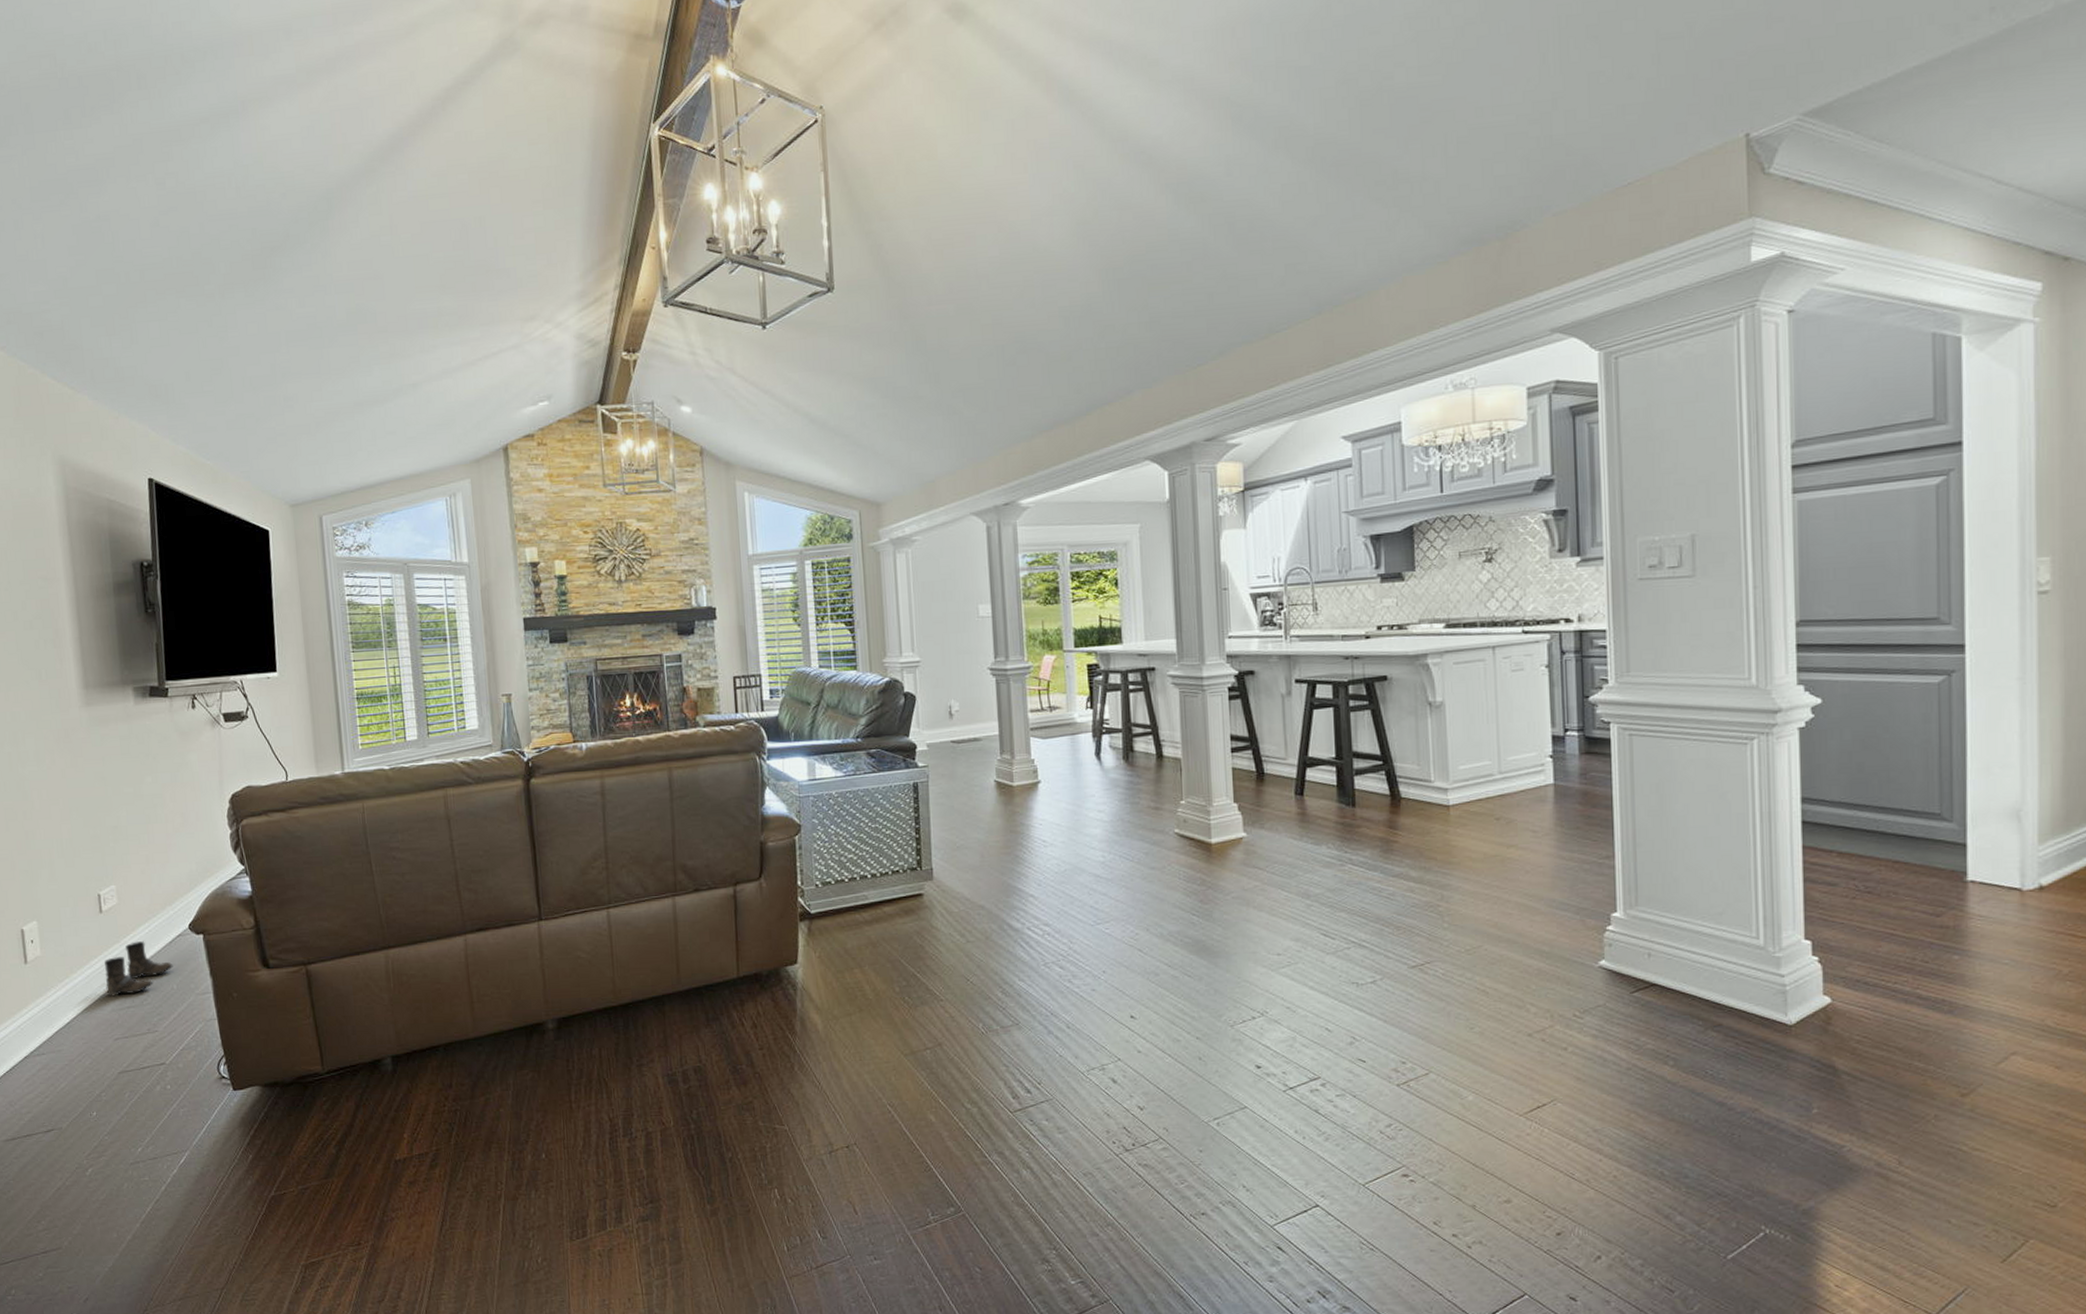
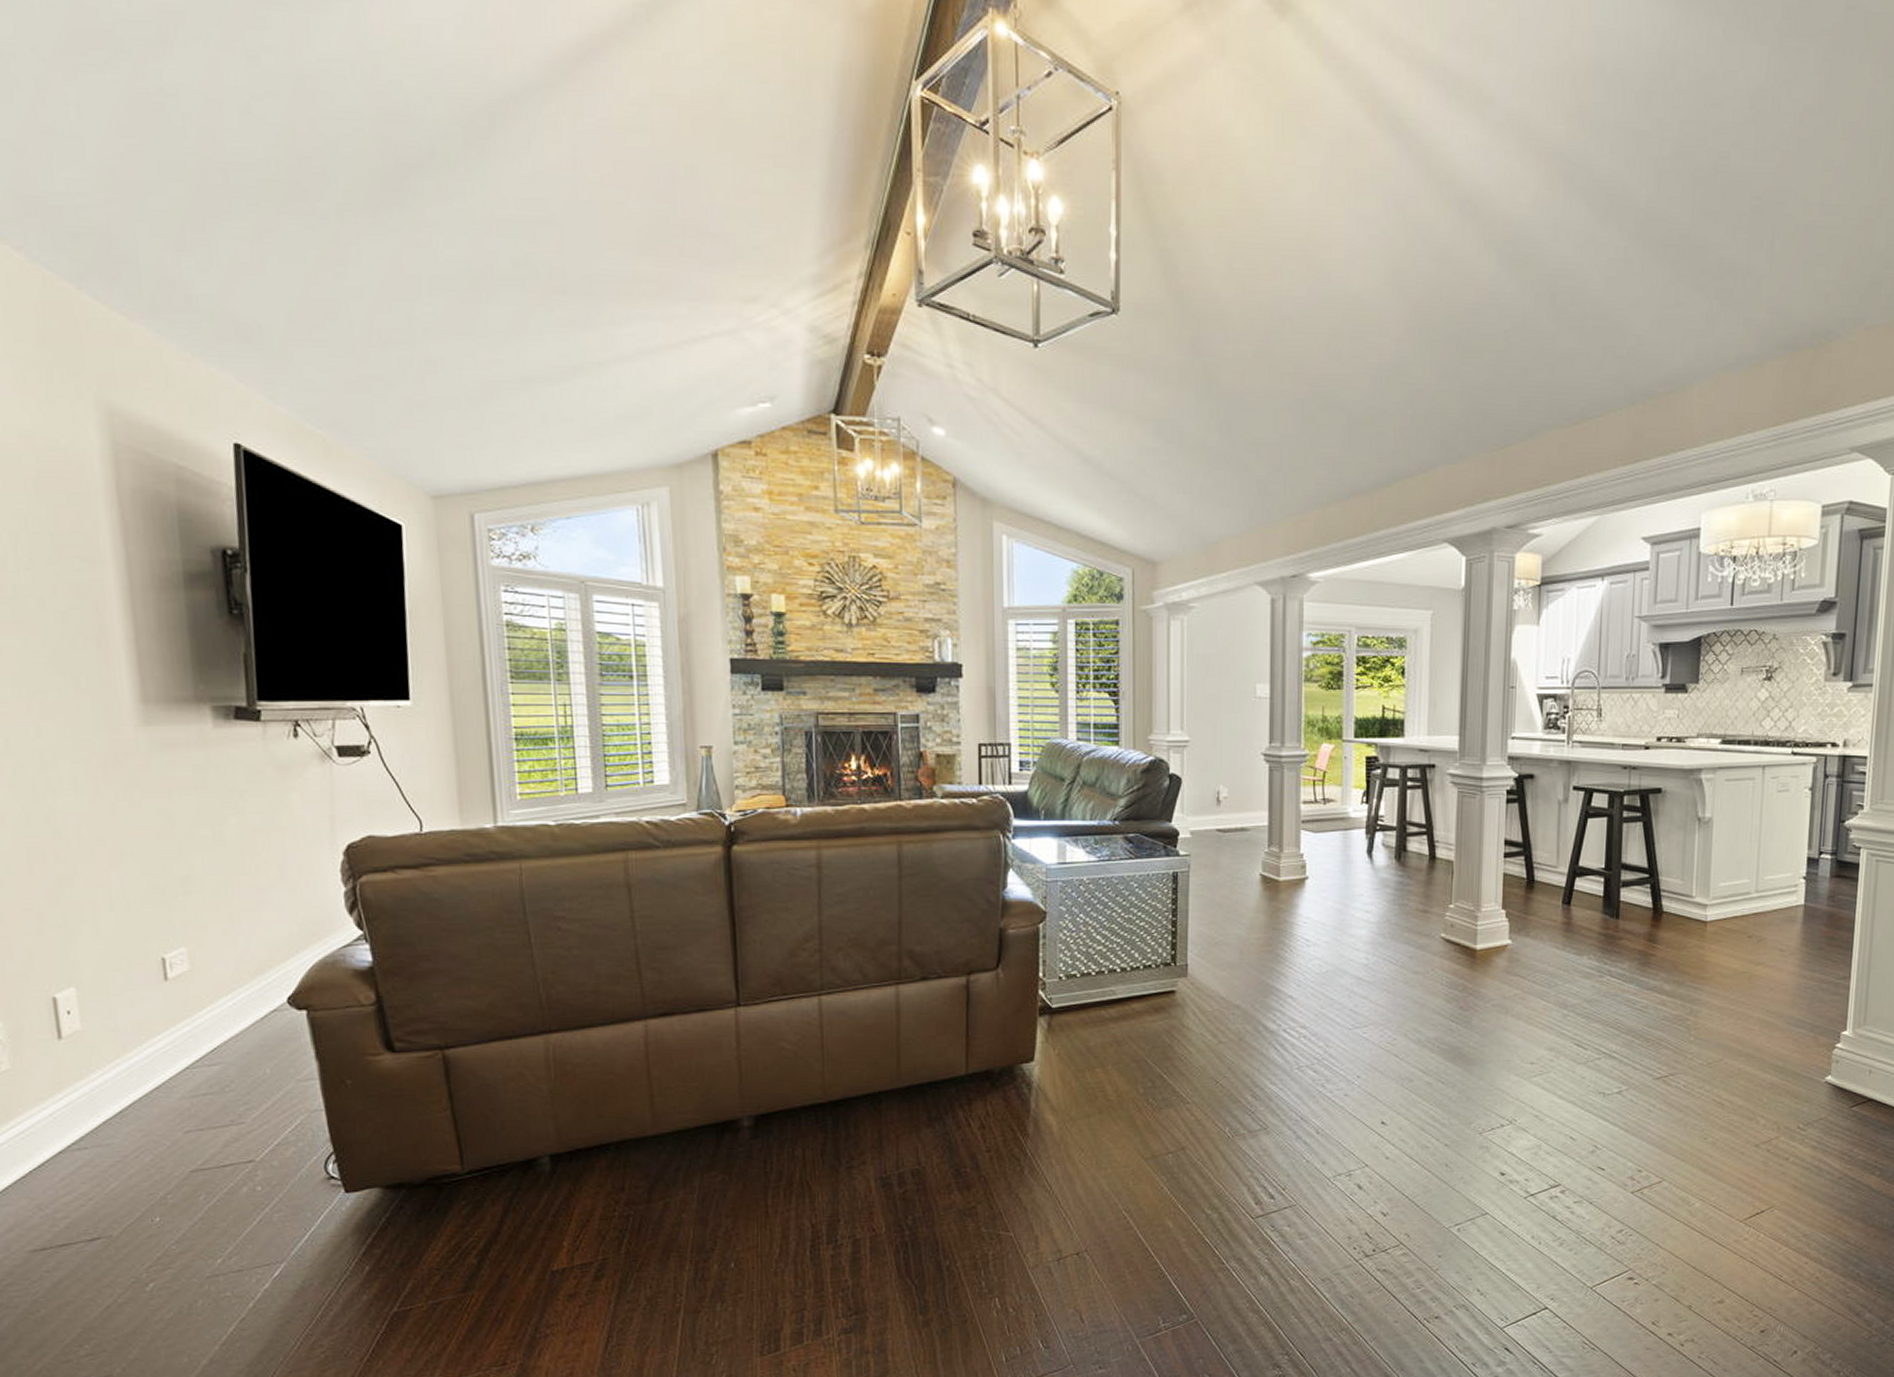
boots: present [104,941,173,997] -> none [170,1016,266,1081]

